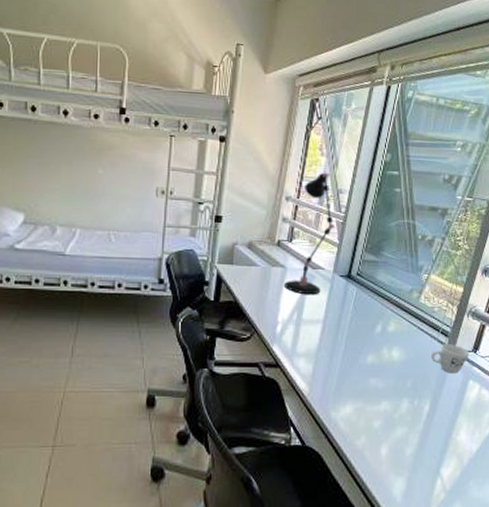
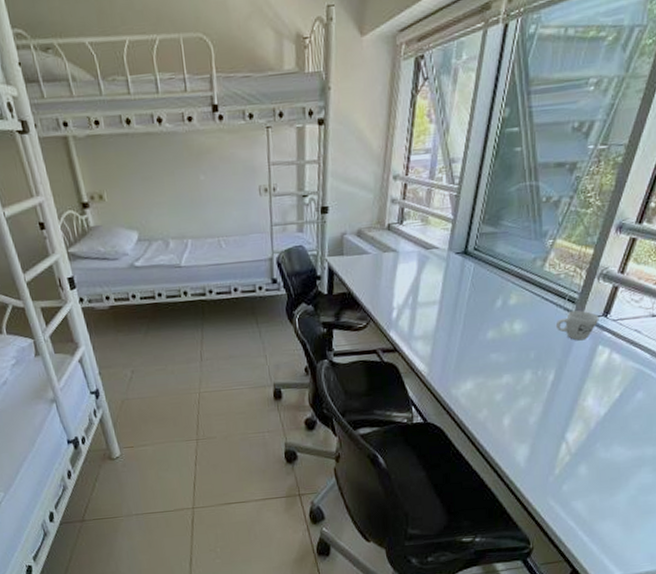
desk lamp: present [285,172,336,295] -> none [398,141,449,278]

